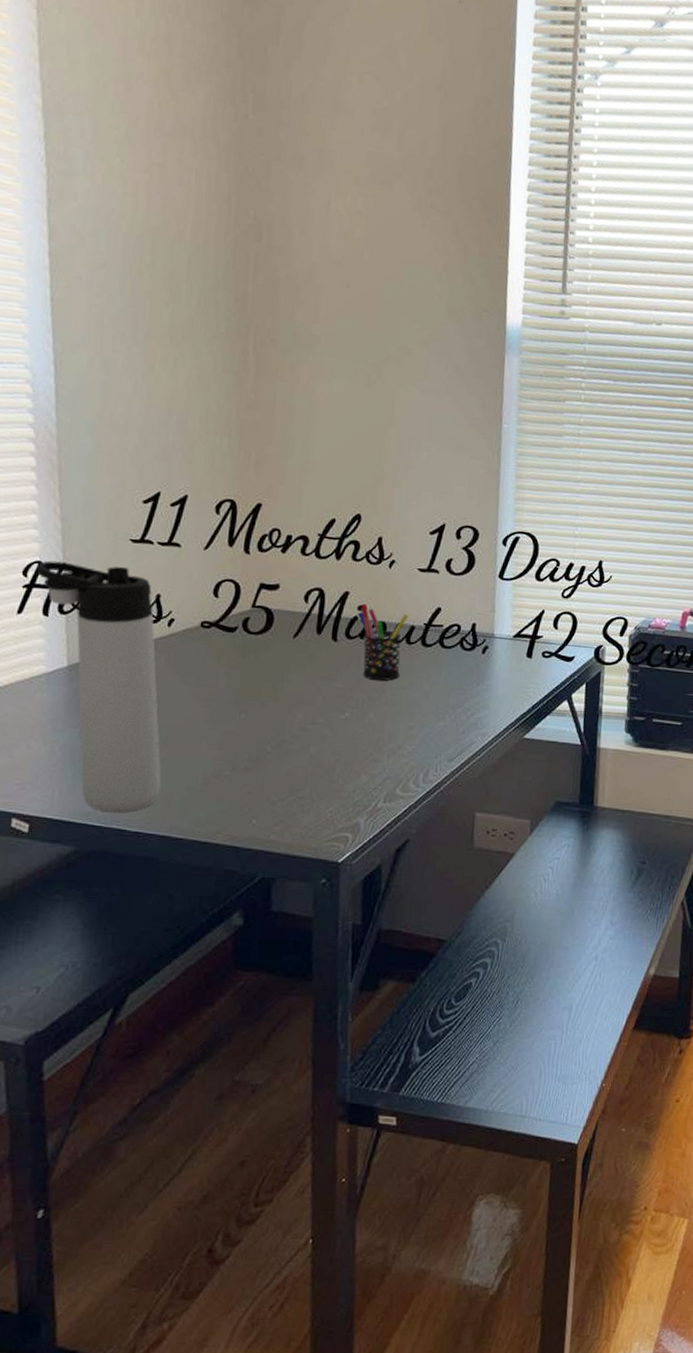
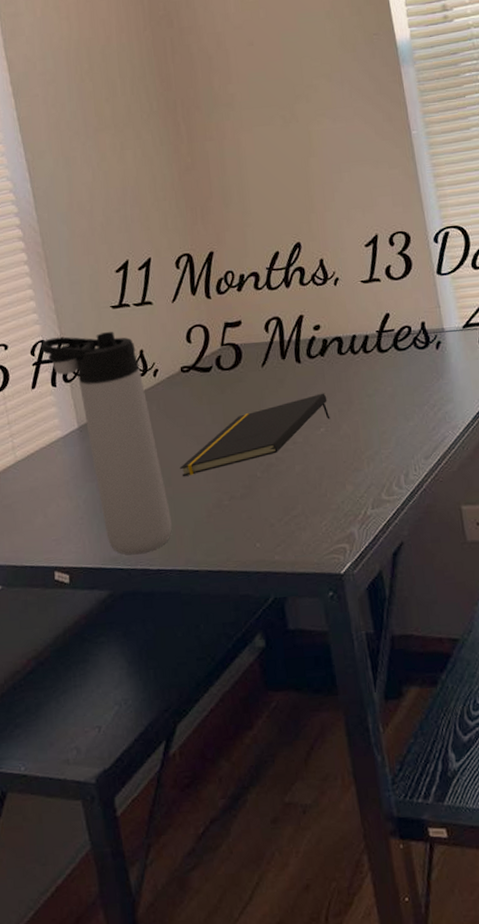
notepad: none [181,676,358,739] -> present [180,393,330,477]
pen holder: present [357,603,408,681] -> none [314,323,363,393]

